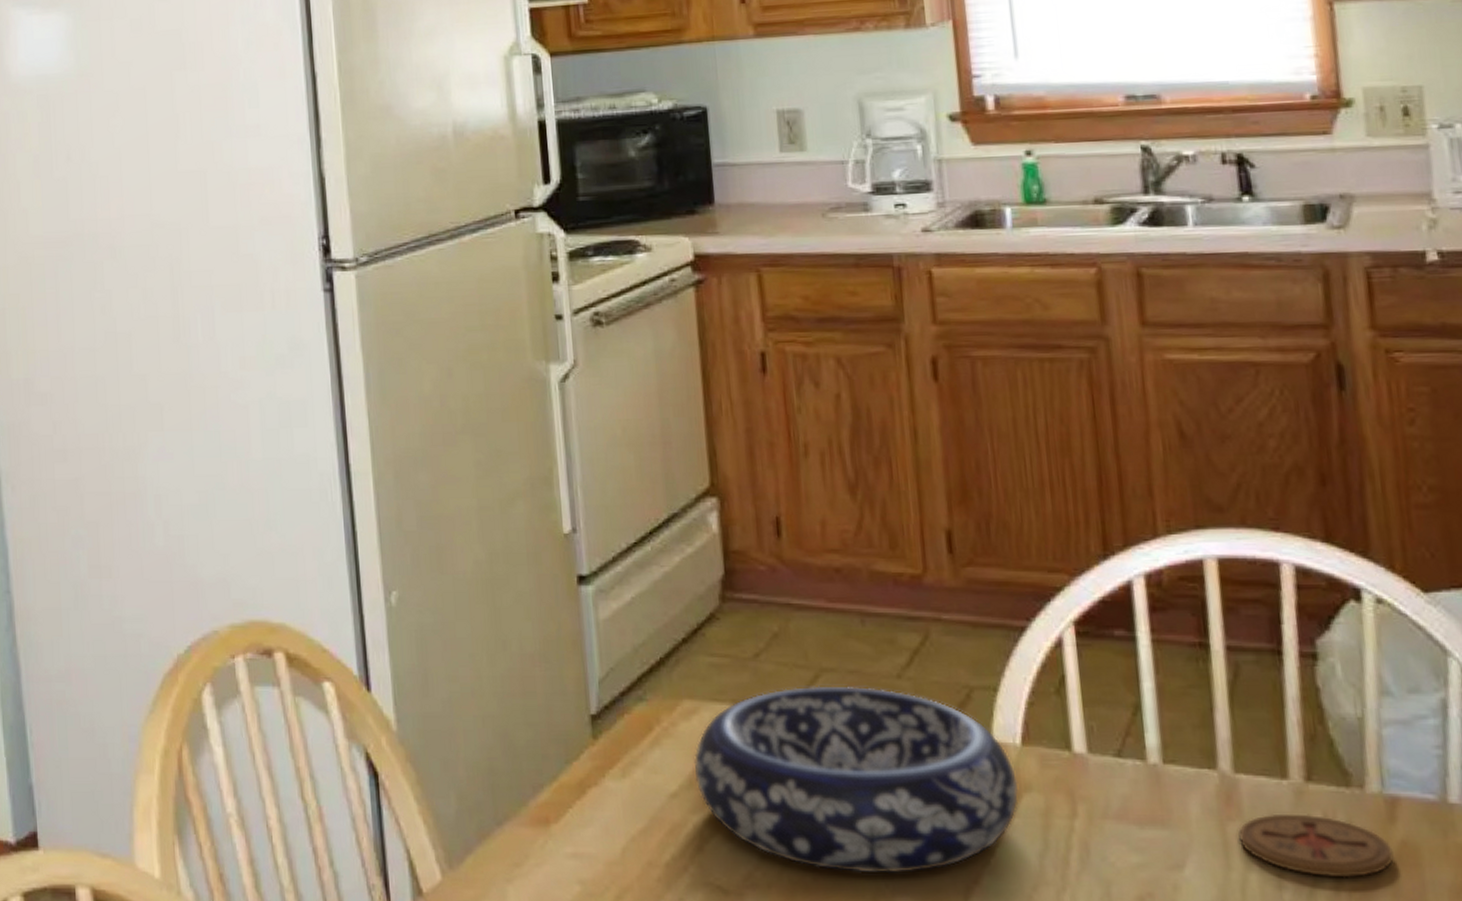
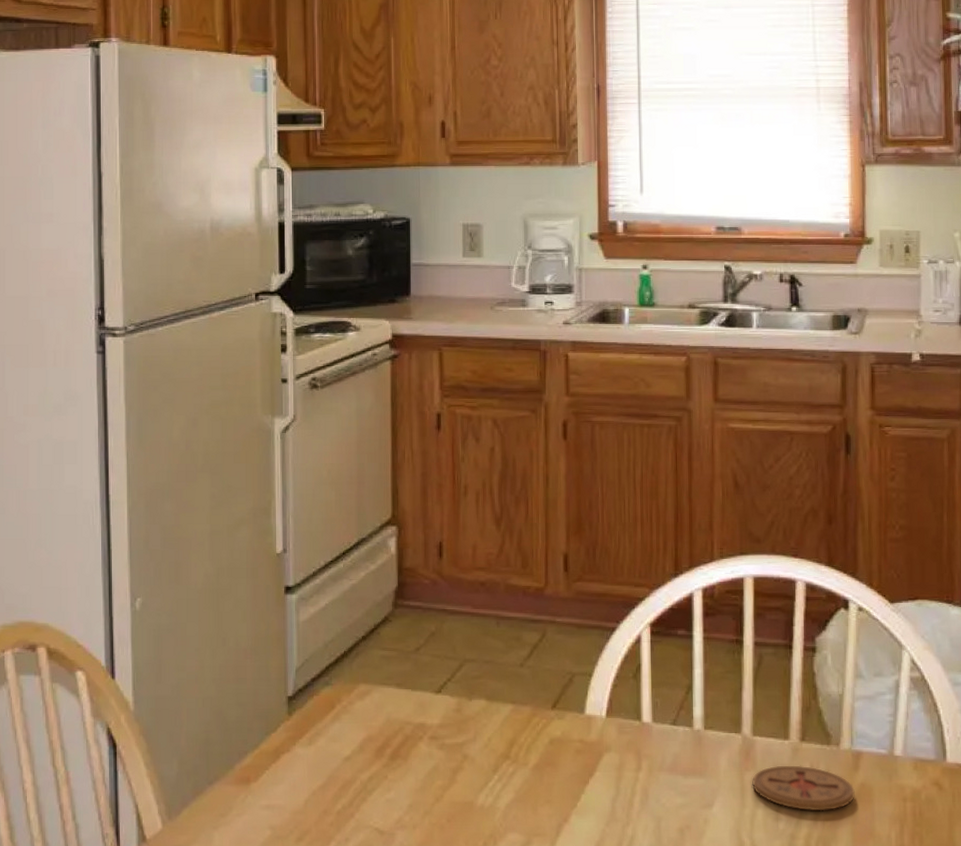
decorative bowl: present [693,686,1019,874] -> none [364,672,602,816]

